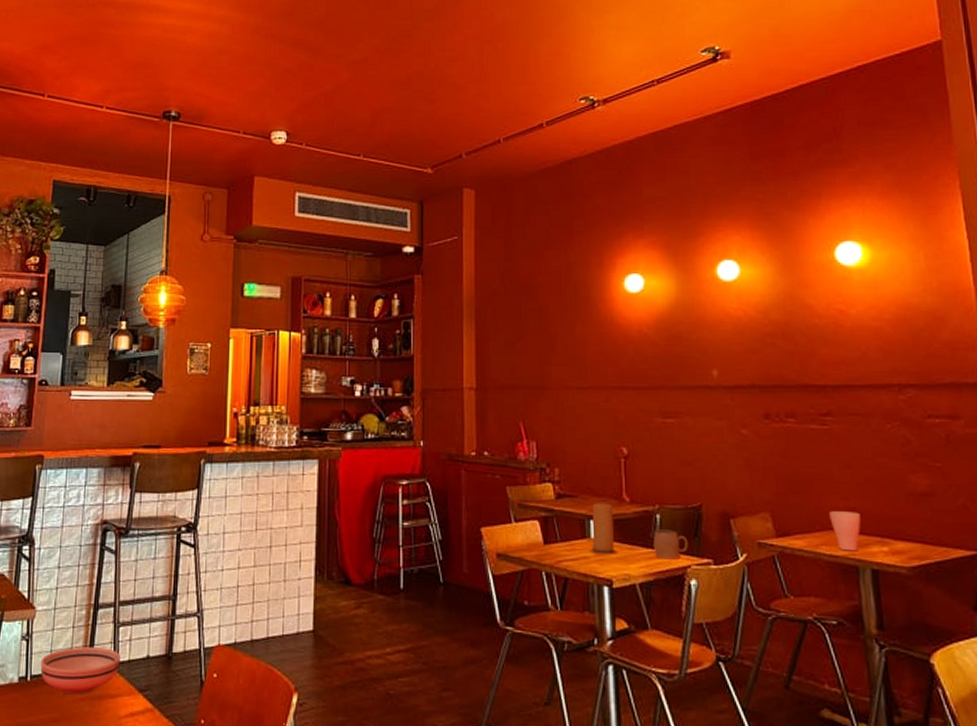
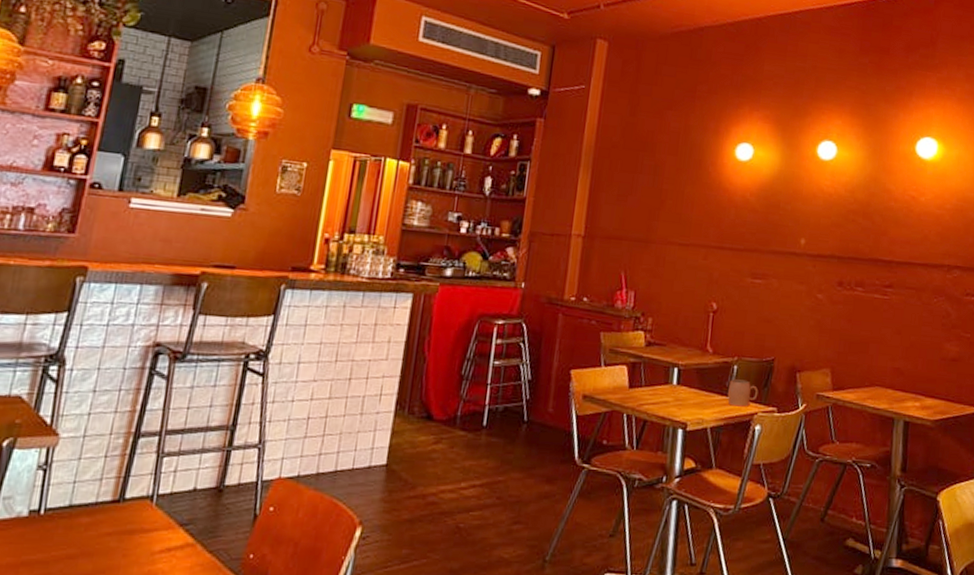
bowl: present [40,646,122,695] -> none [58,477,163,530]
candle: present [589,503,617,555] -> none [670,352,697,400]
cup: present [829,511,861,552] -> none [877,370,902,406]

